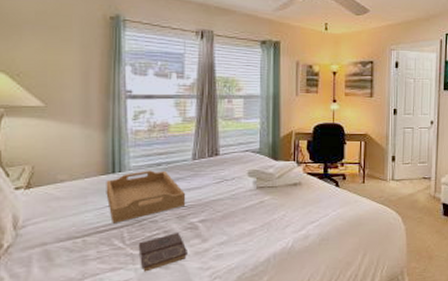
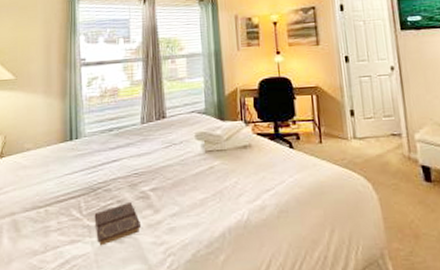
serving tray: present [106,170,185,223] -> none [65,136,136,192]

